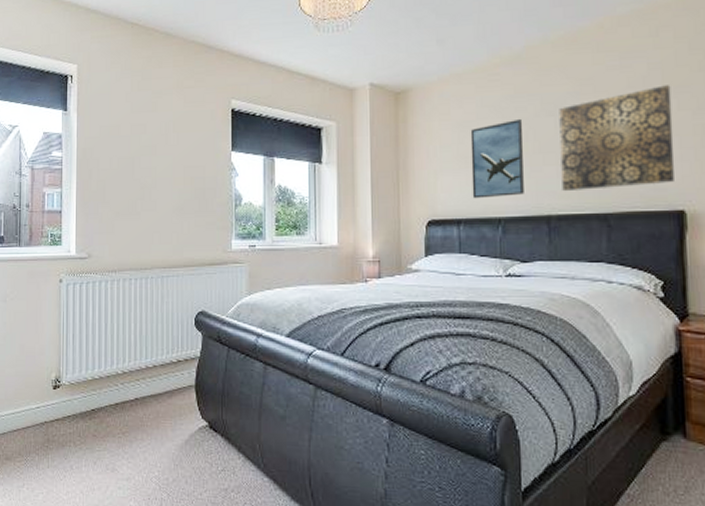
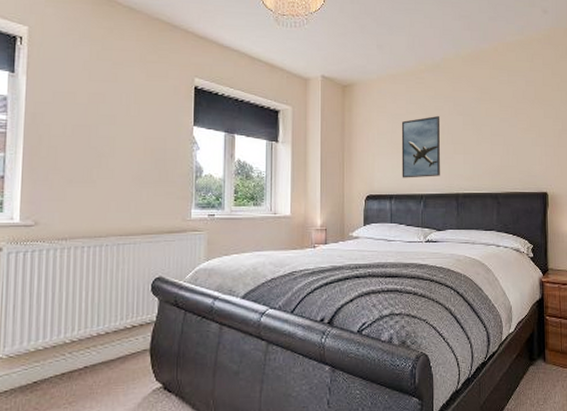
wall art: present [559,85,674,192] -> none [466,98,541,176]

